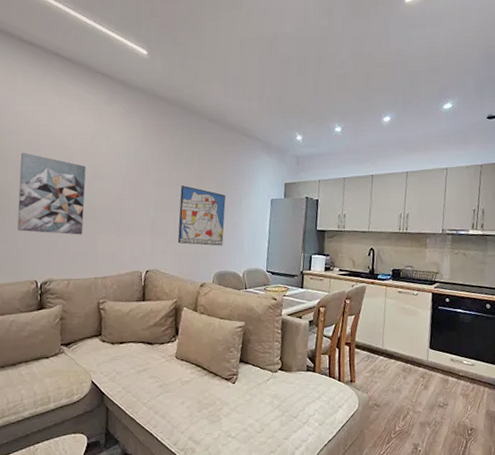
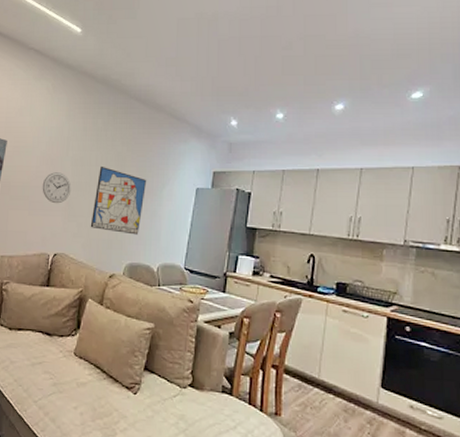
wall clock: none [126,194,156,224] -> present [42,172,72,204]

